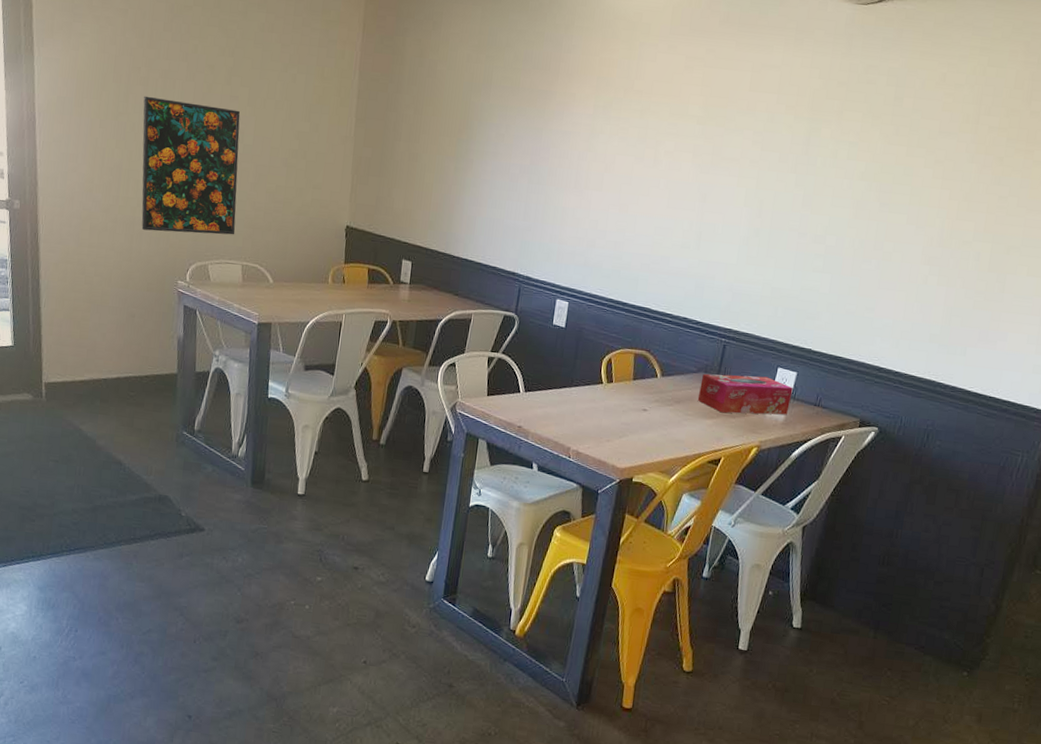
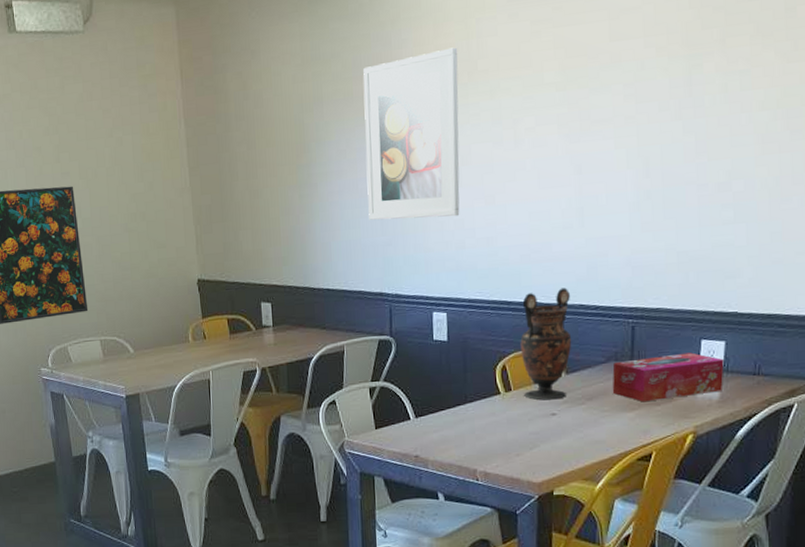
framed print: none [514,62,620,217] -> present [363,47,460,220]
vase: none [623,298,677,398] -> present [520,287,572,400]

